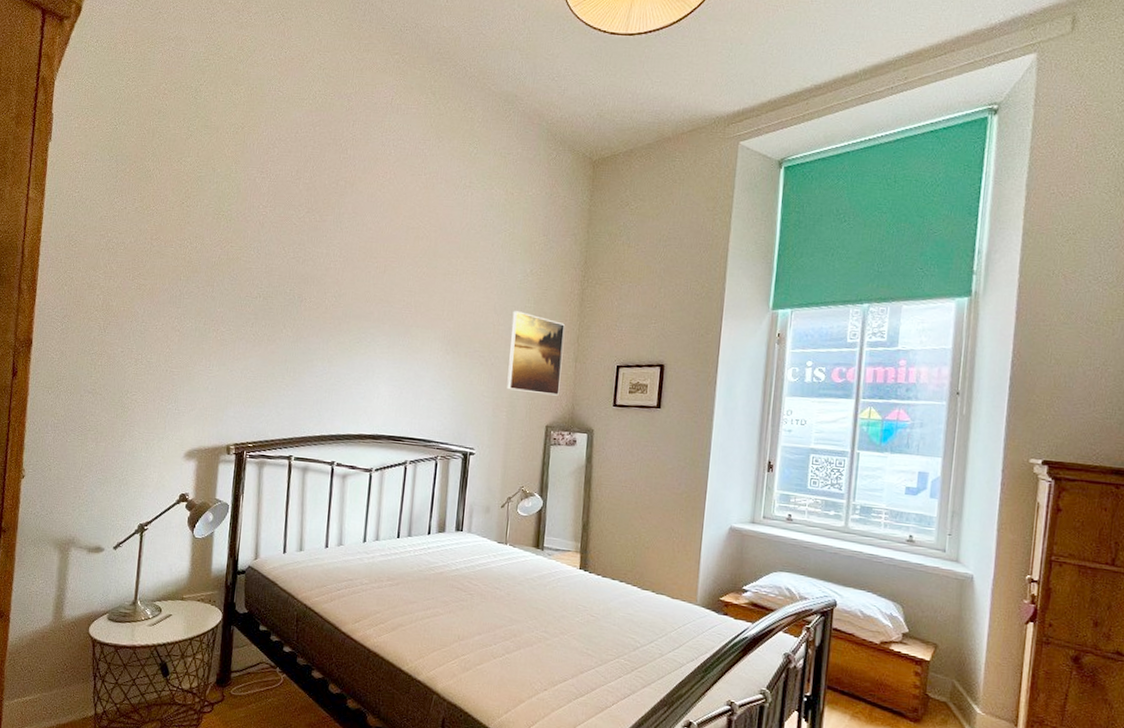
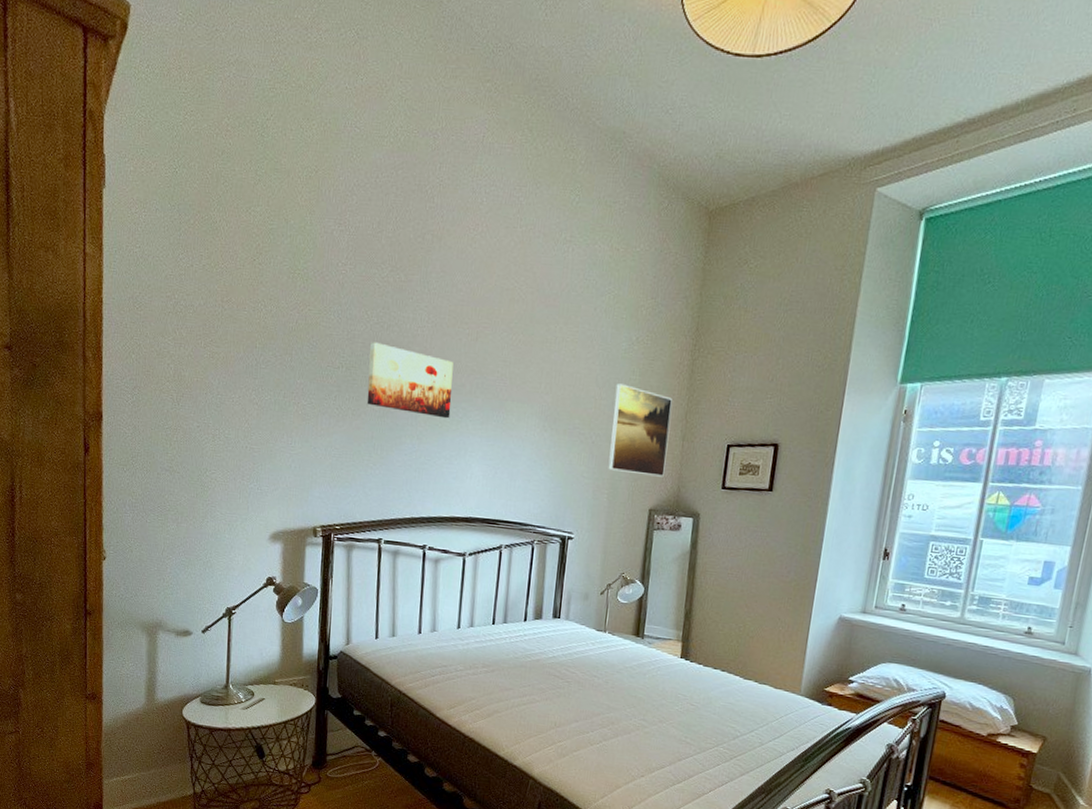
wall art: none [281,274,363,343] -> present [366,342,454,419]

